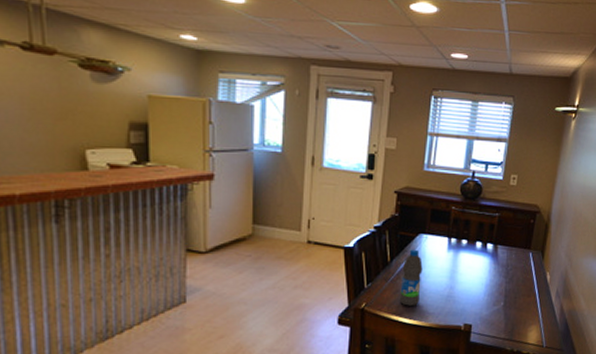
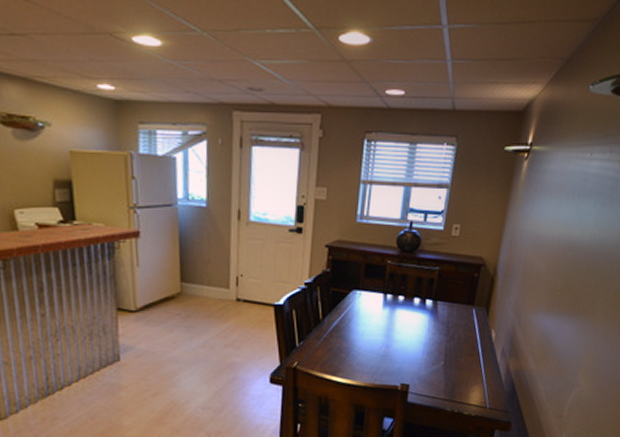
water bottle: present [399,249,423,306] -> none [332,306,356,365]

